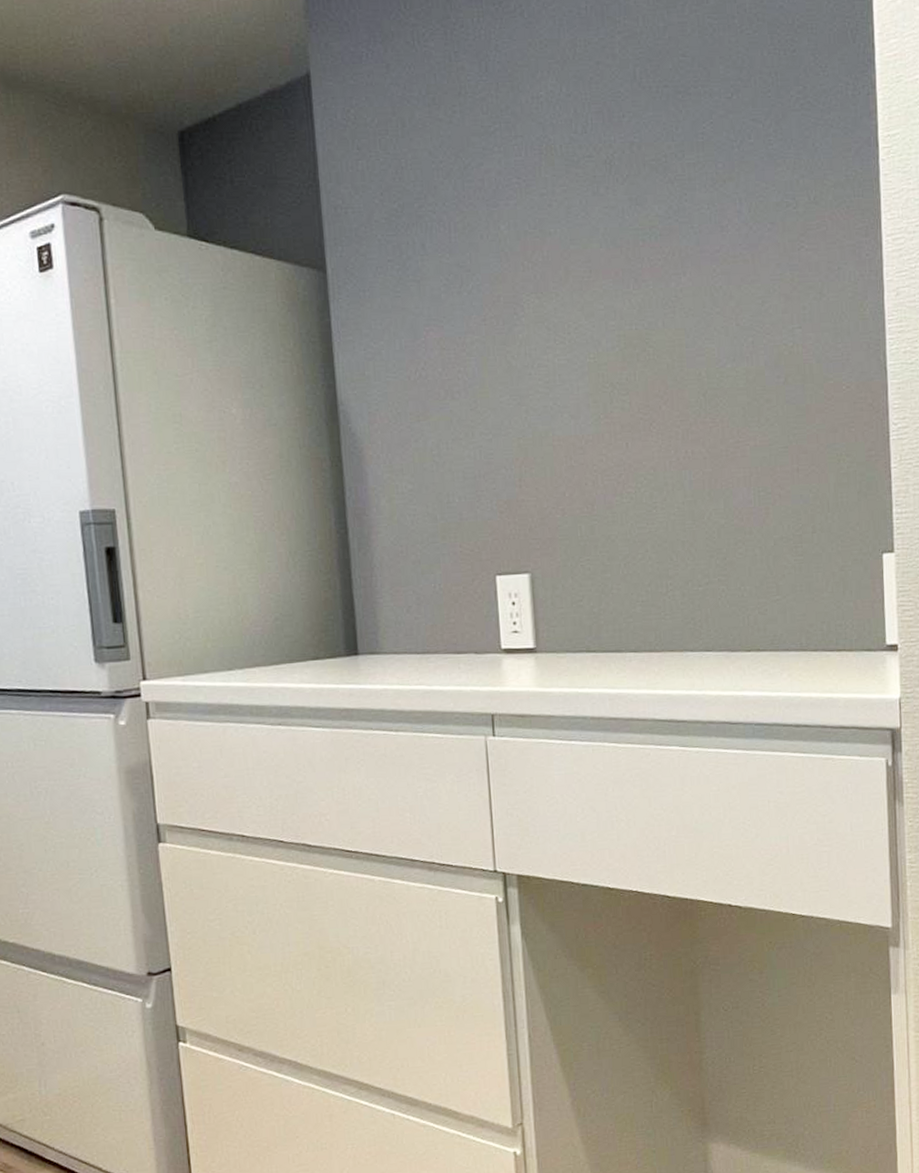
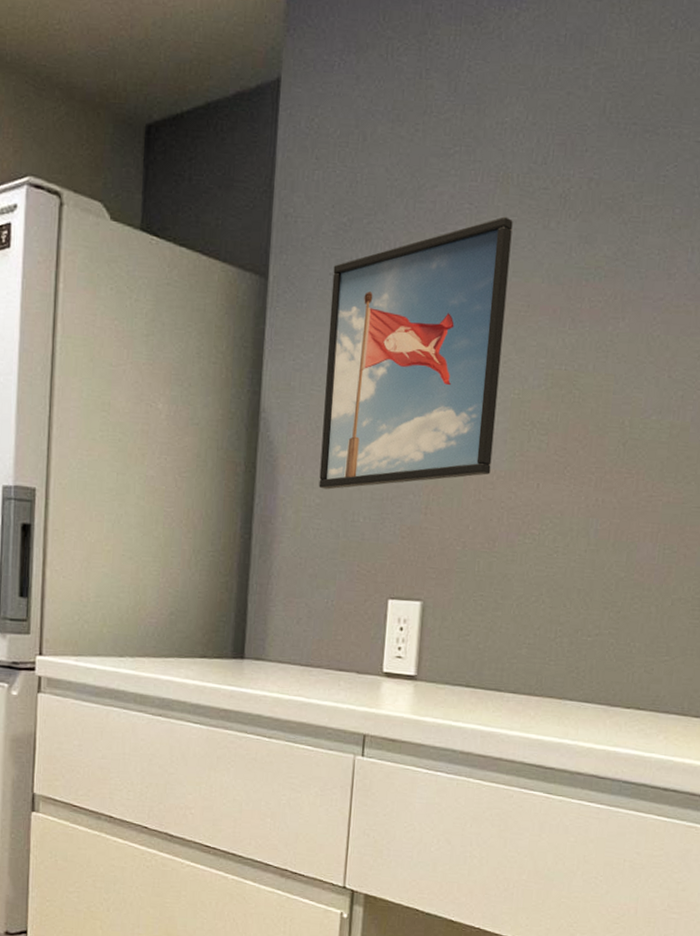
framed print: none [391,187,578,475] -> present [319,216,513,490]

